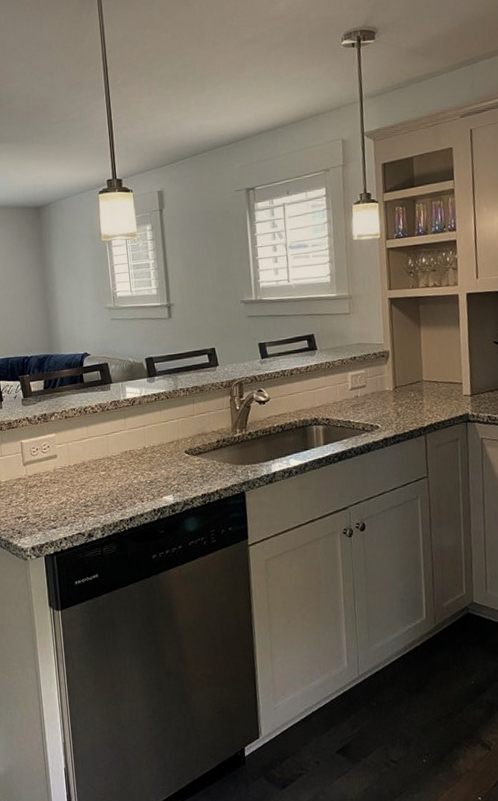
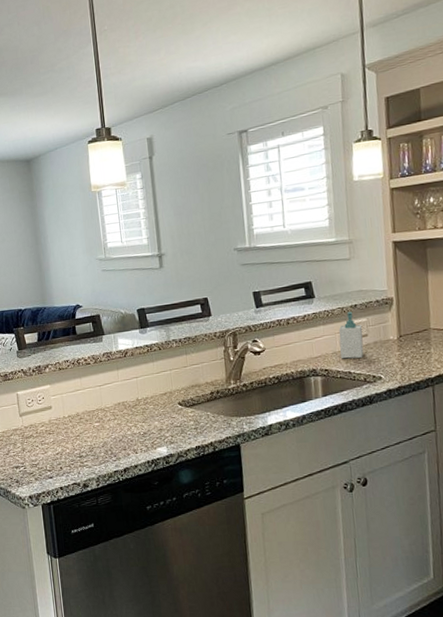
soap bottle: none [339,363,363,409] -> present [338,311,364,359]

